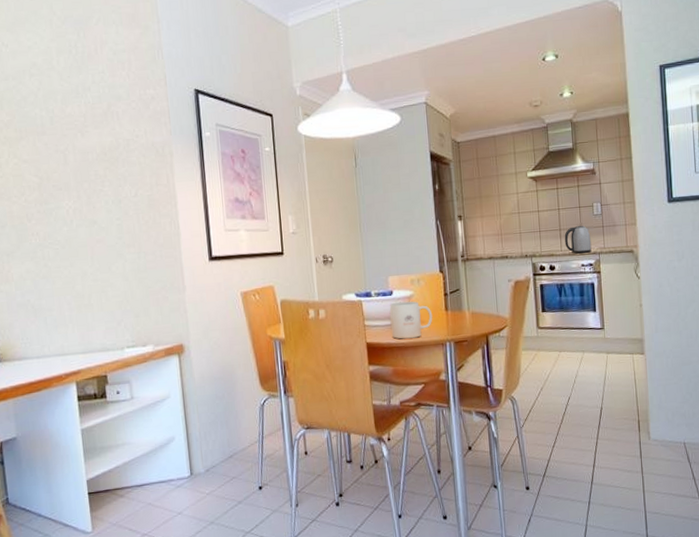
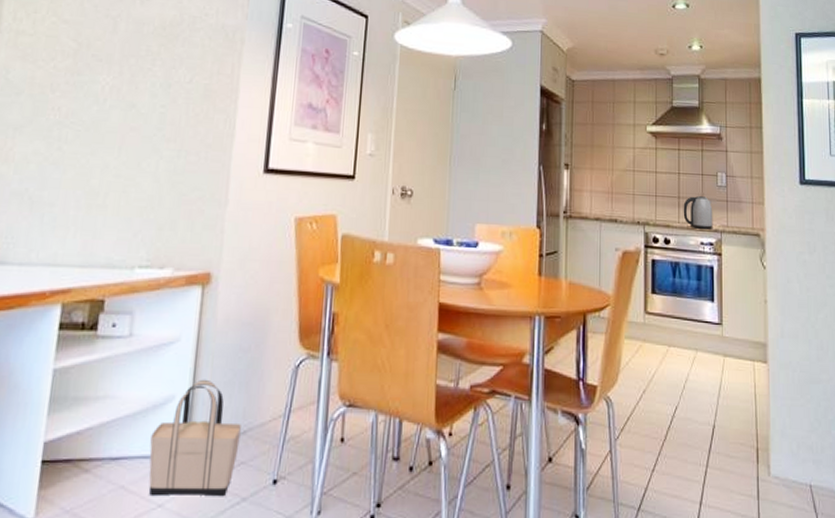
shopping bag: none [163,422,229,507] -> present [148,379,241,495]
mug: present [389,301,433,339] -> none [470,256,523,305]

